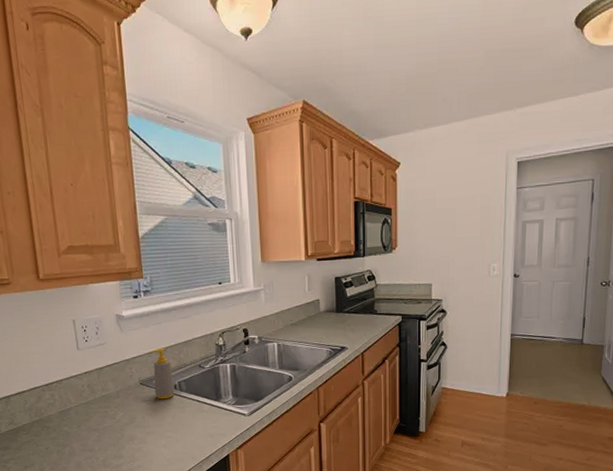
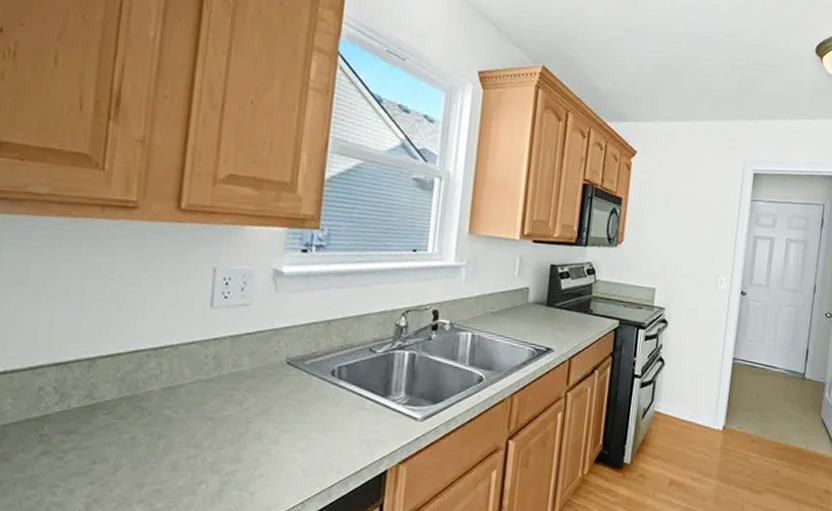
soap bottle: present [151,347,175,400] -> none [304,319,334,388]

